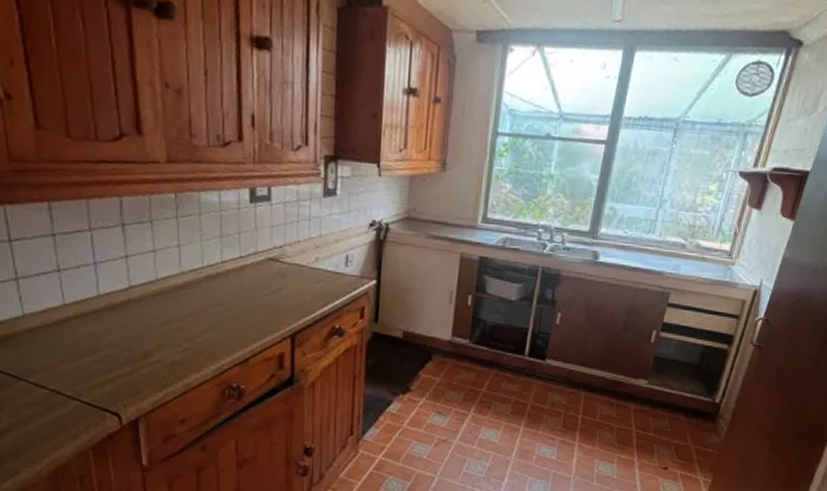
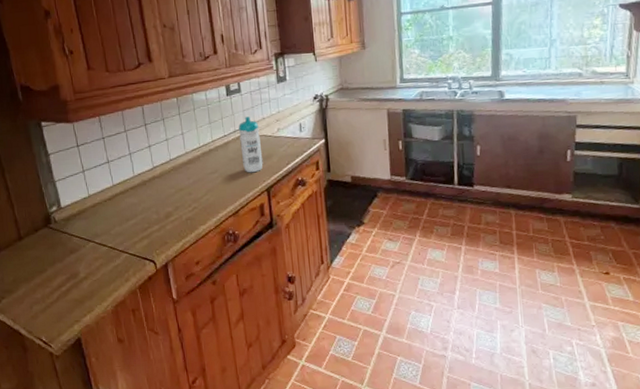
water bottle: none [260,236,291,312] -> present [238,117,263,173]

